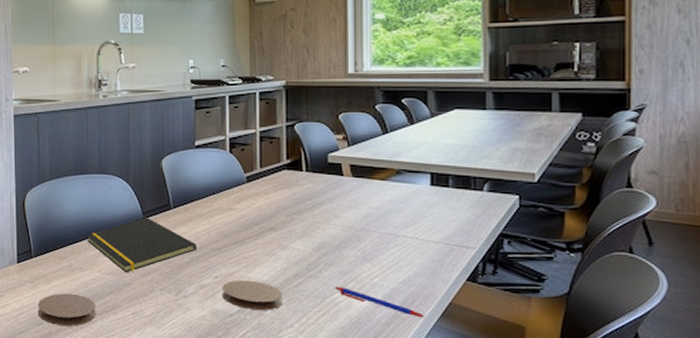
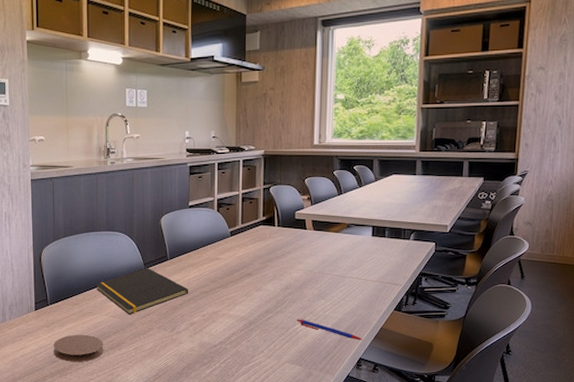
coaster: present [221,279,283,310] -> none [208,317,256,340]

